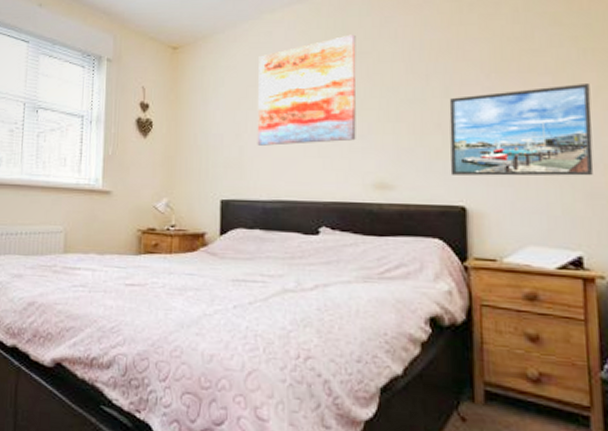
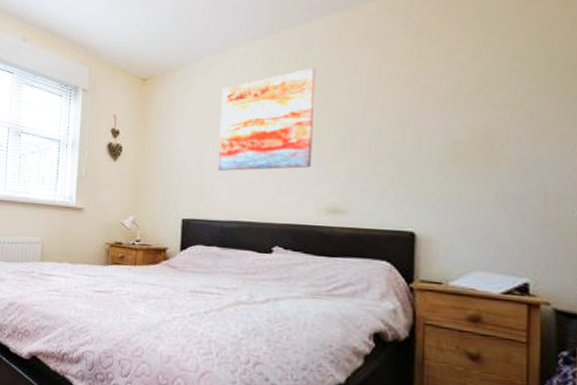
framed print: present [449,84,594,176] -> none [401,118,548,207]

